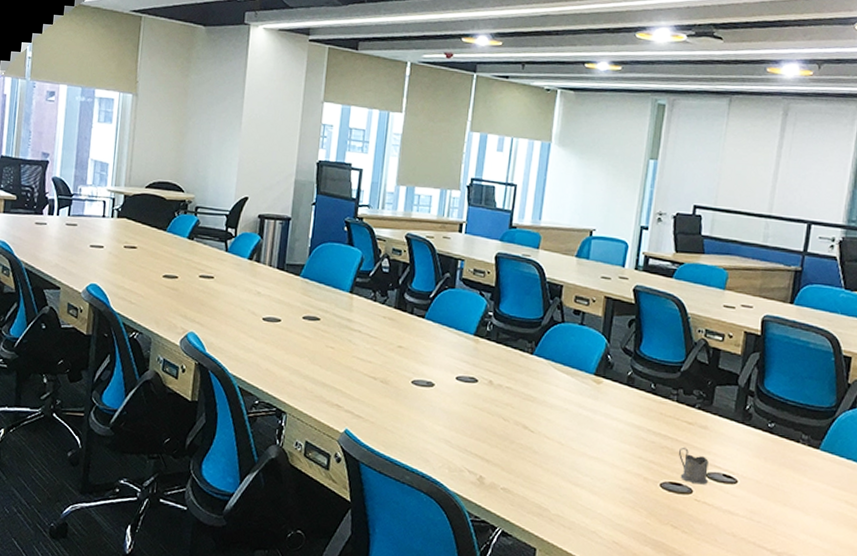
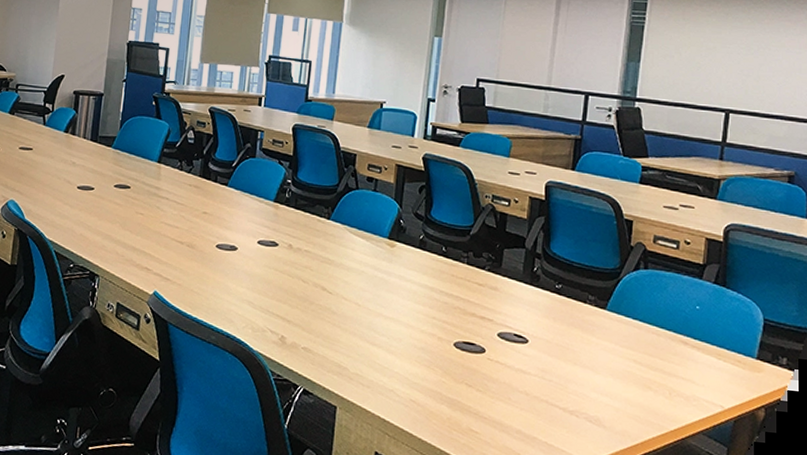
tea glass holder: present [679,448,709,485] -> none [471,308,500,344]

